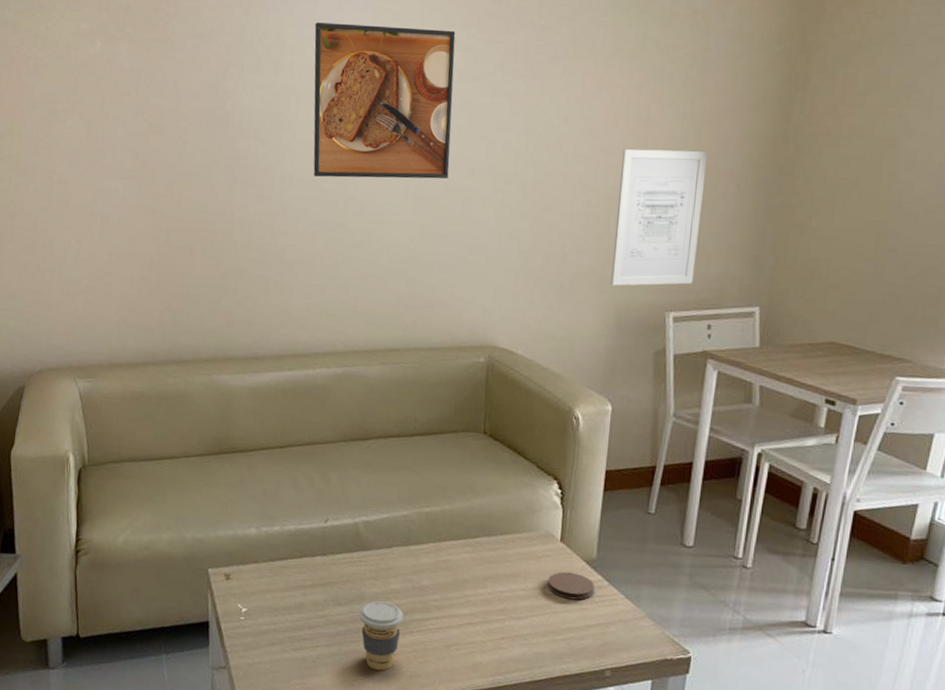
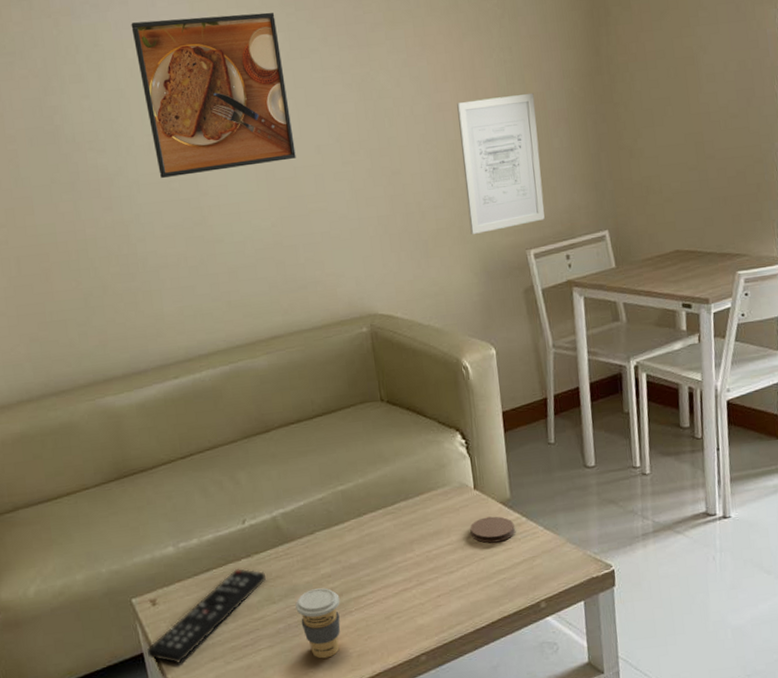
remote control: none [212,563,337,640] -> present [146,568,266,664]

